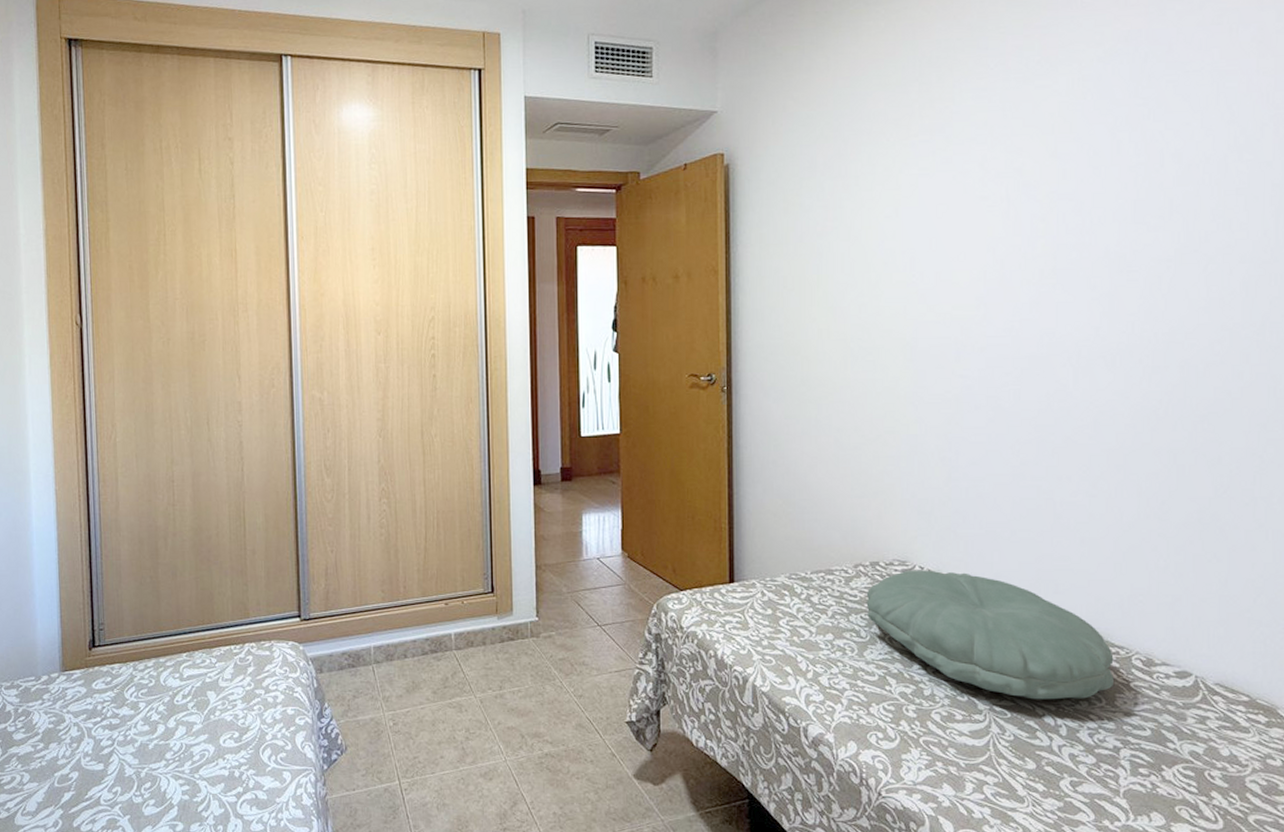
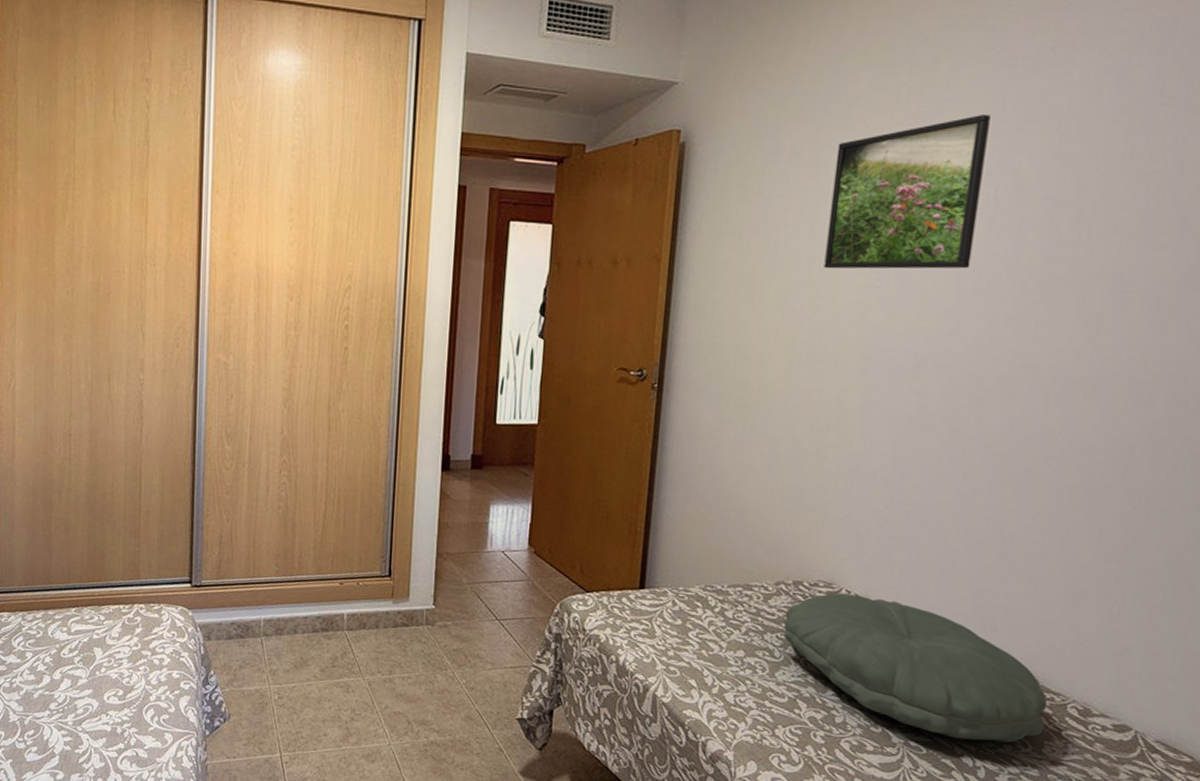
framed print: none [864,122,993,269] -> present [824,113,991,269]

